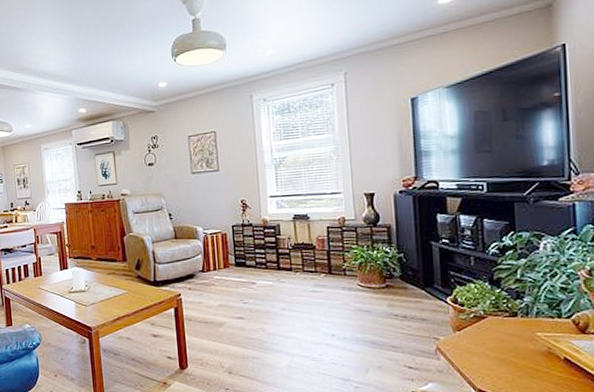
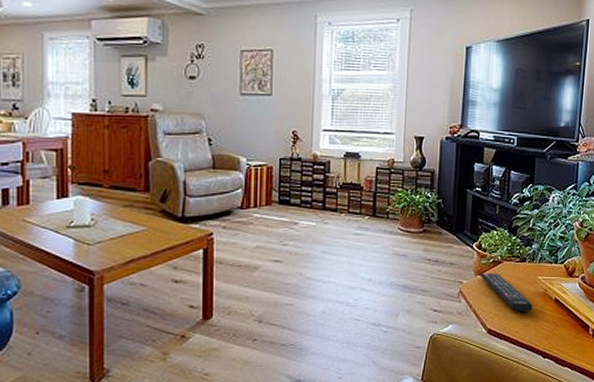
remote control: none [459,328,534,373] -> present [479,272,533,313]

